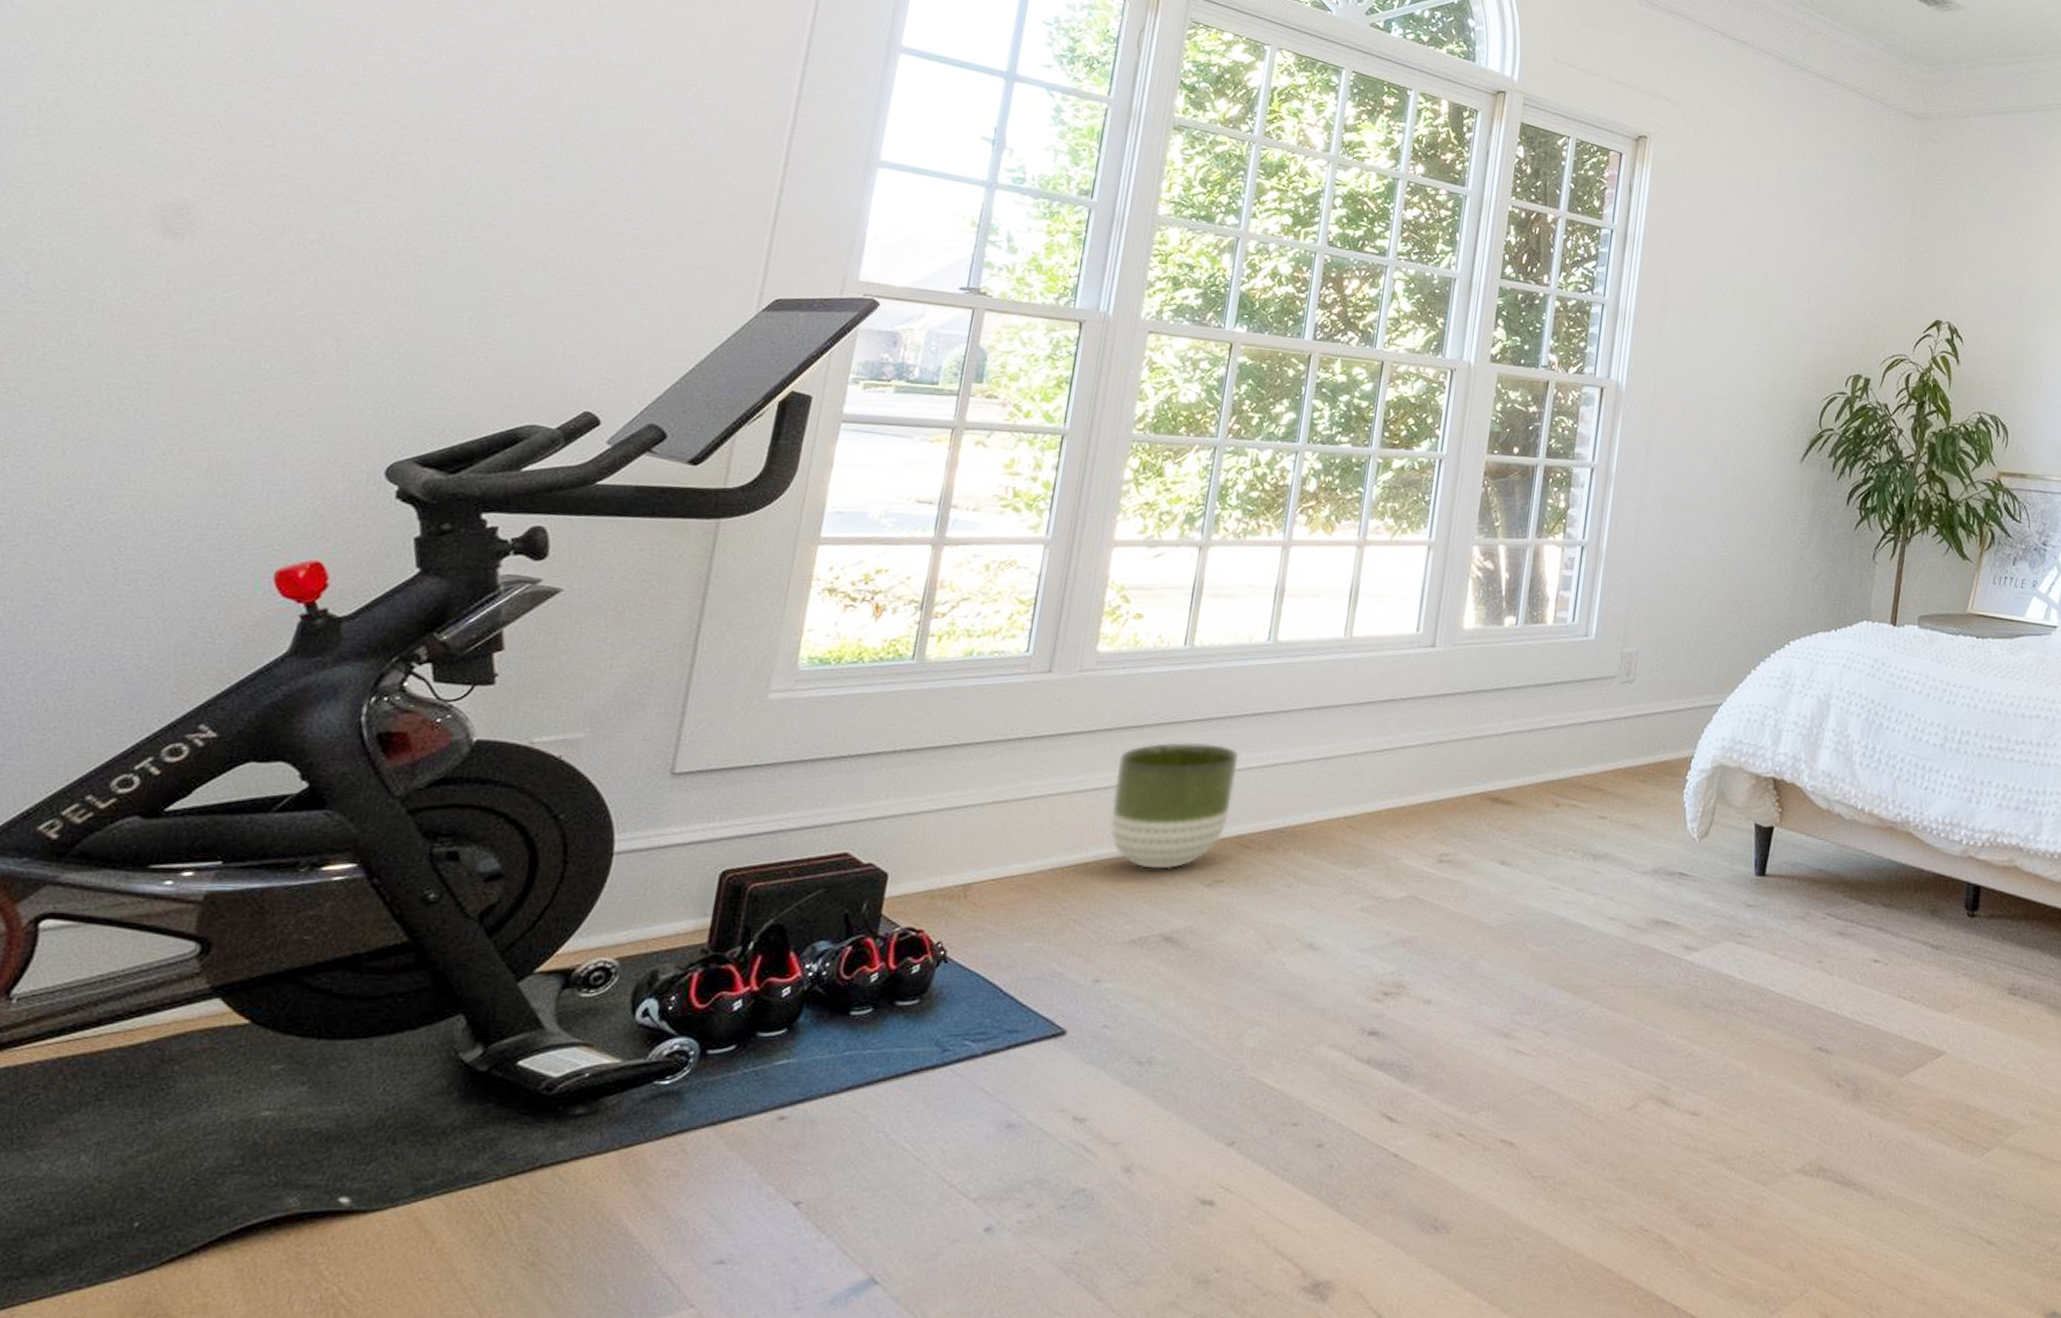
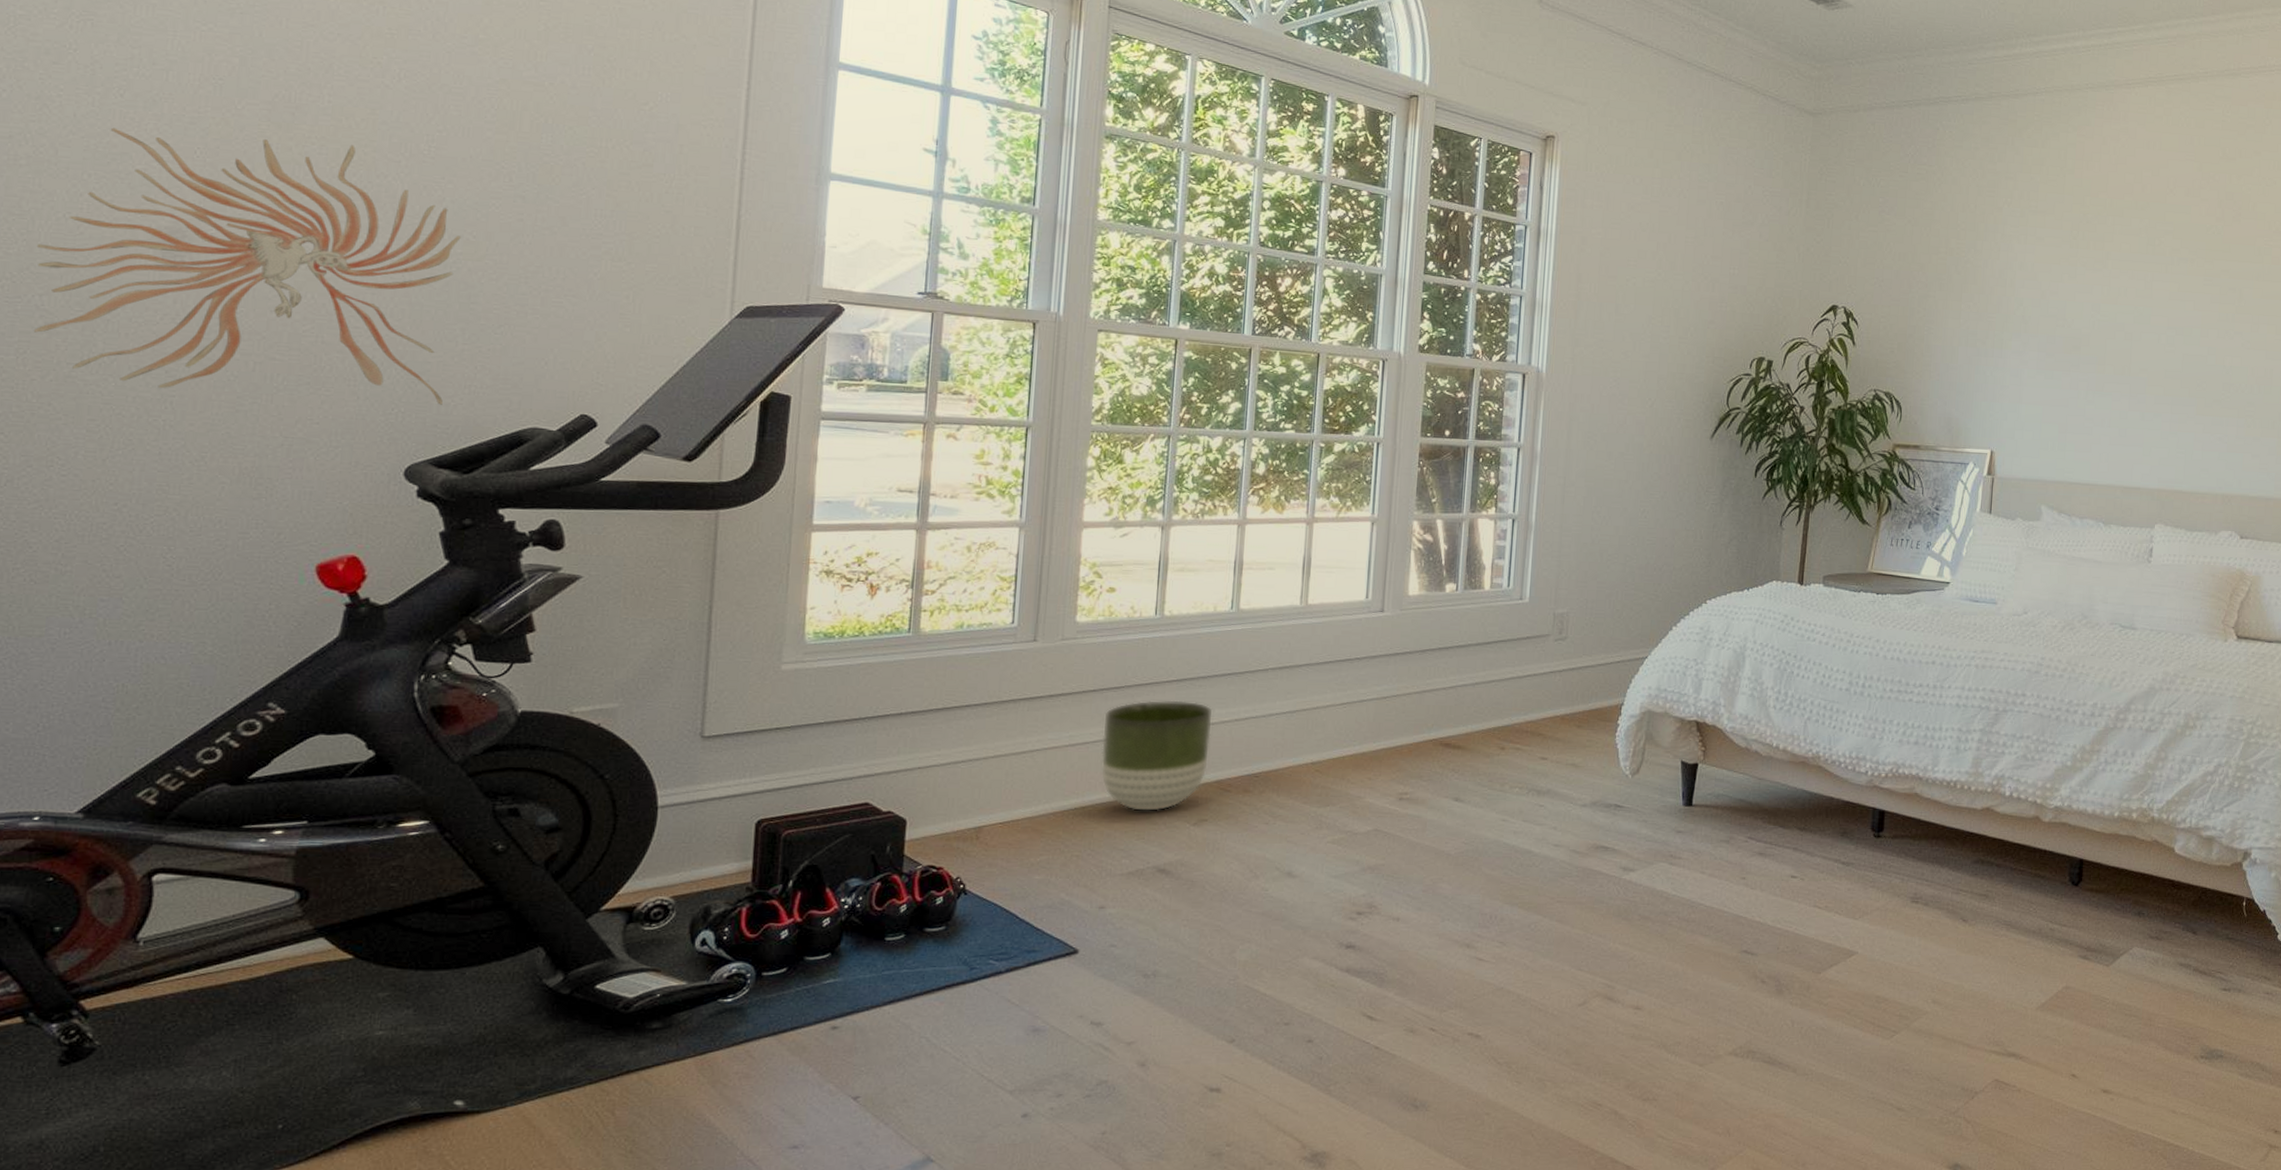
wall sculpture: none [12,98,482,398] -> present [33,127,461,405]

